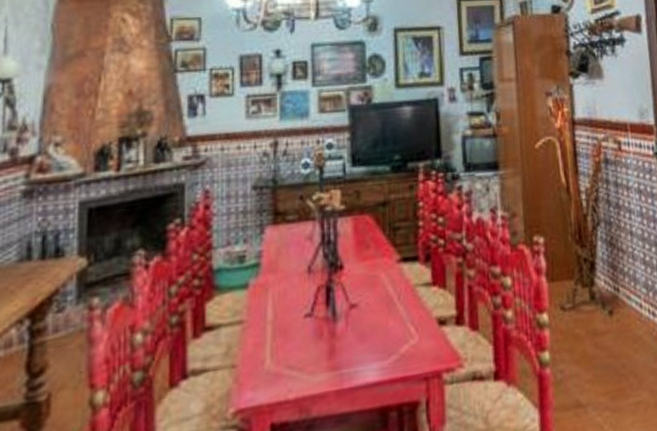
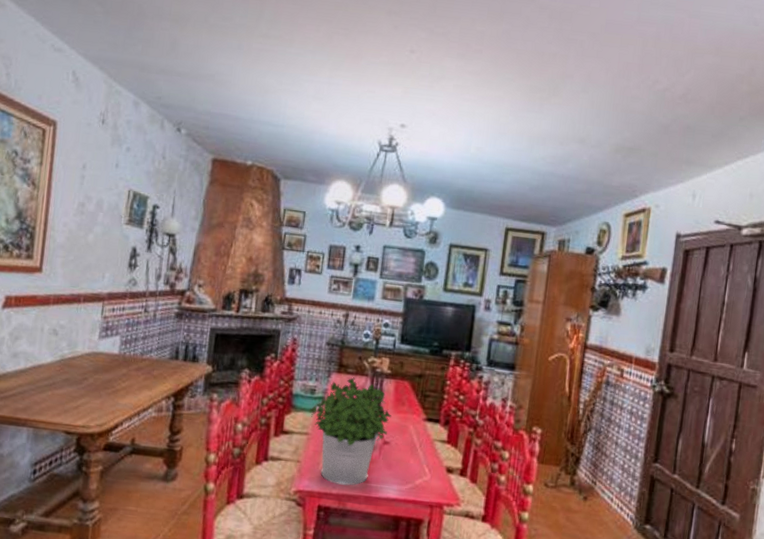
potted plant: none [239,226,355,386] -> present [308,377,391,486]

